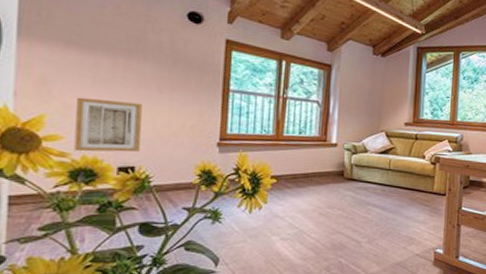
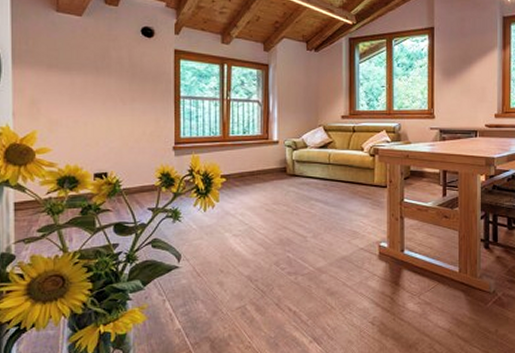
wall art: present [74,97,142,153] -> none [60,113,111,161]

